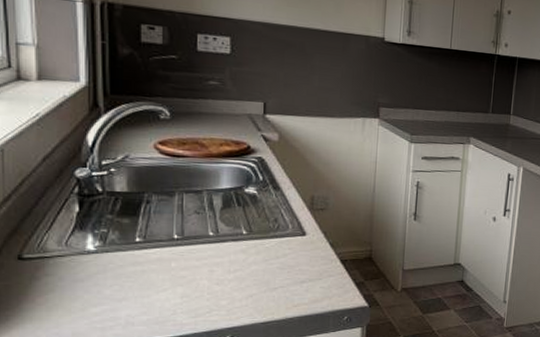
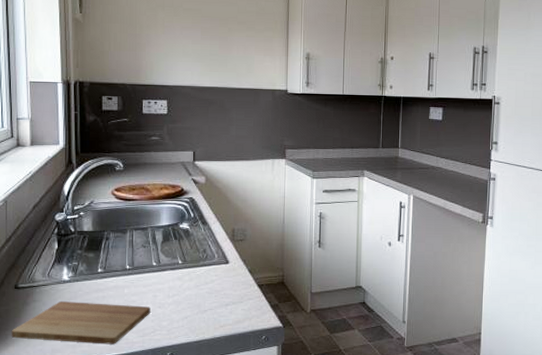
cutting board: none [14,276,206,327] -> present [11,301,151,344]

